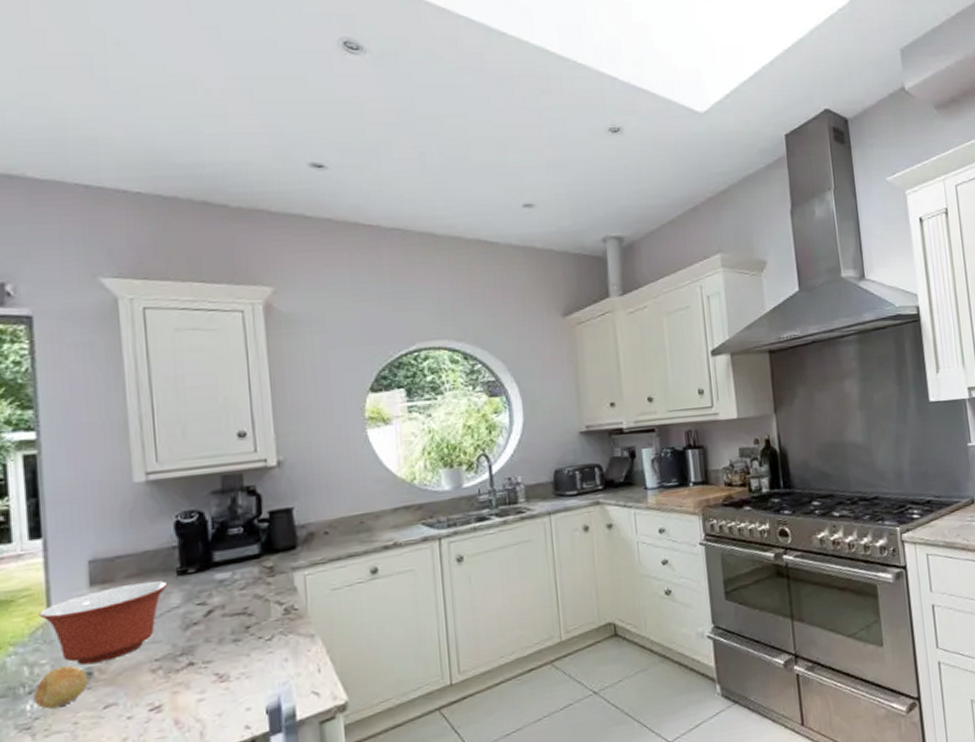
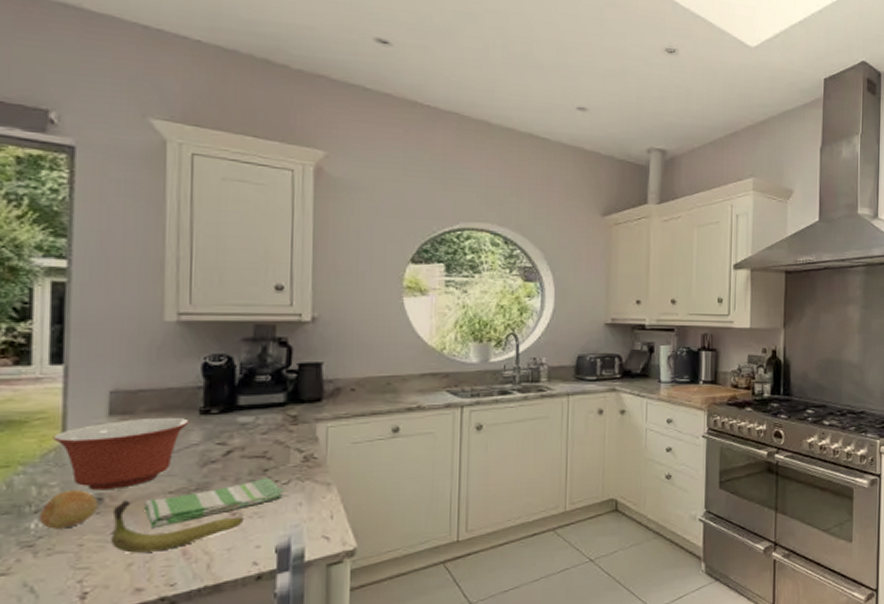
banana: none [102,671,231,728] -> present [111,499,243,553]
dish towel: none [132,635,268,700] -> present [144,477,284,529]

